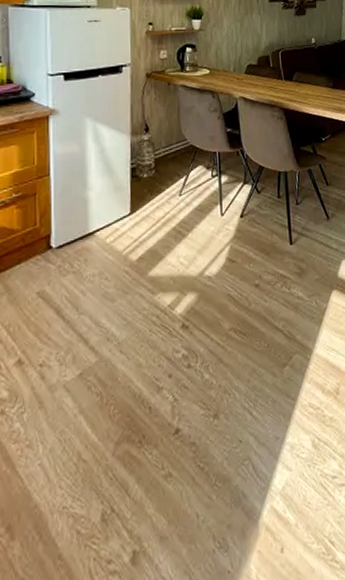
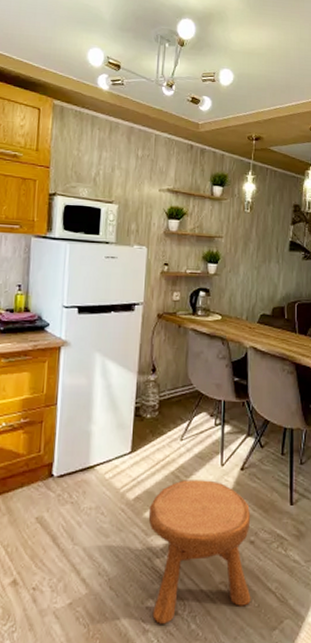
stool: none [153,231,261,380] -> present [148,480,251,624]

